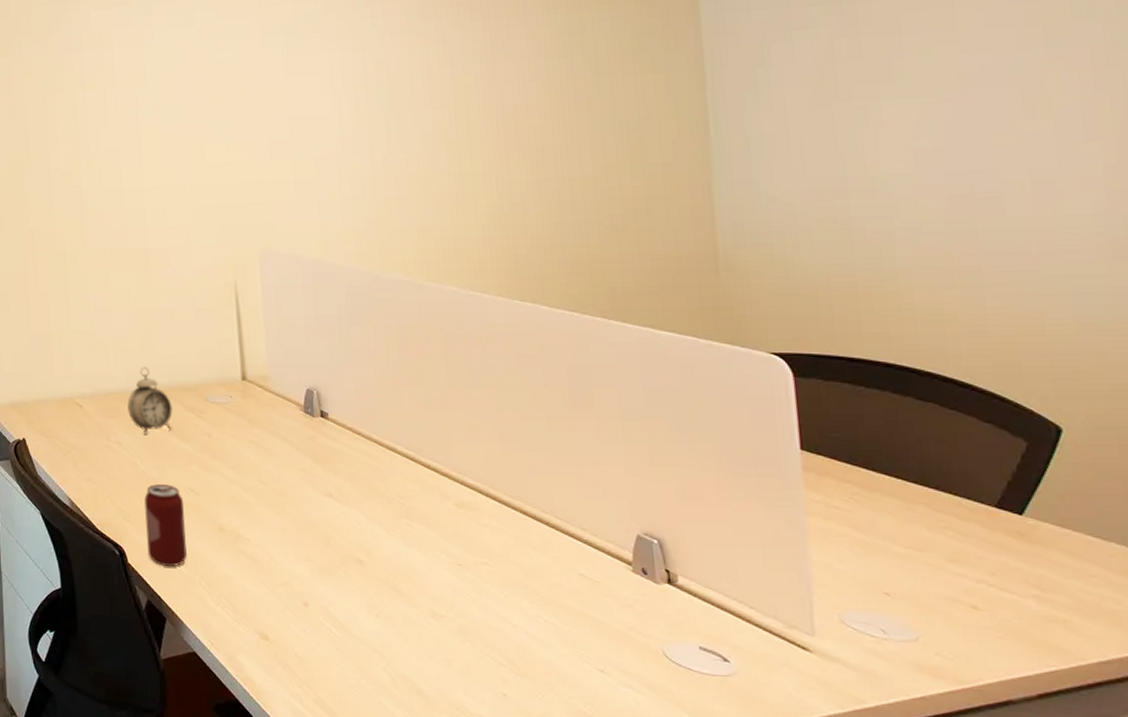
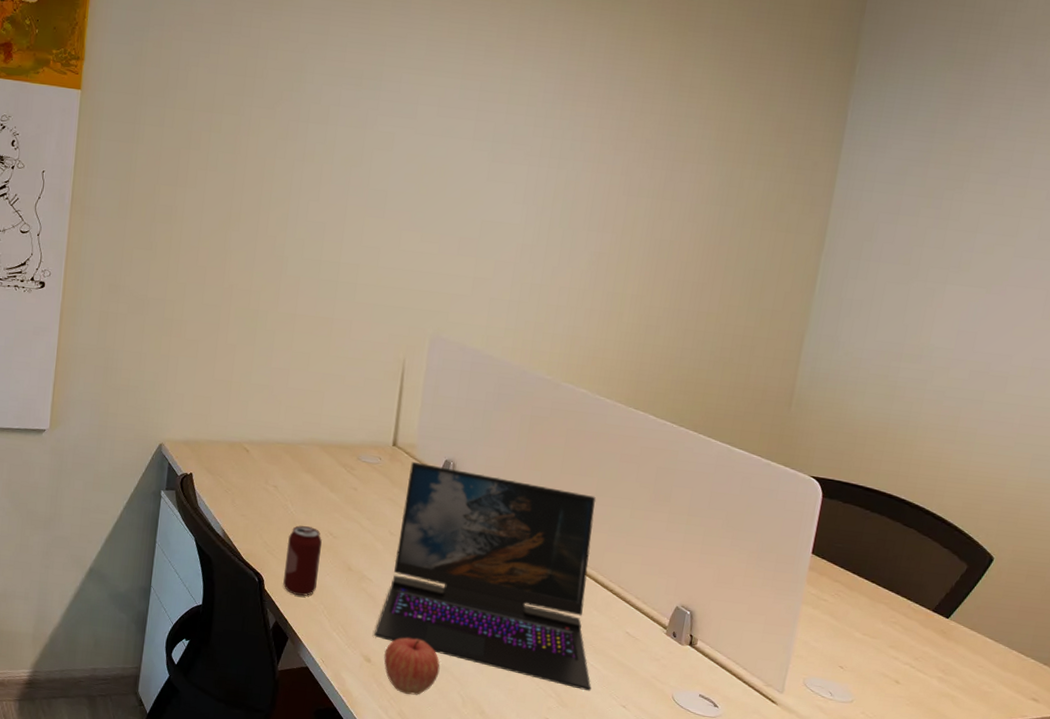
alarm clock: present [127,366,174,435] -> none [288,423,329,483]
laptop: none [266,395,553,655] -> present [374,461,597,692]
apple: none [282,606,355,677] -> present [383,637,440,695]

